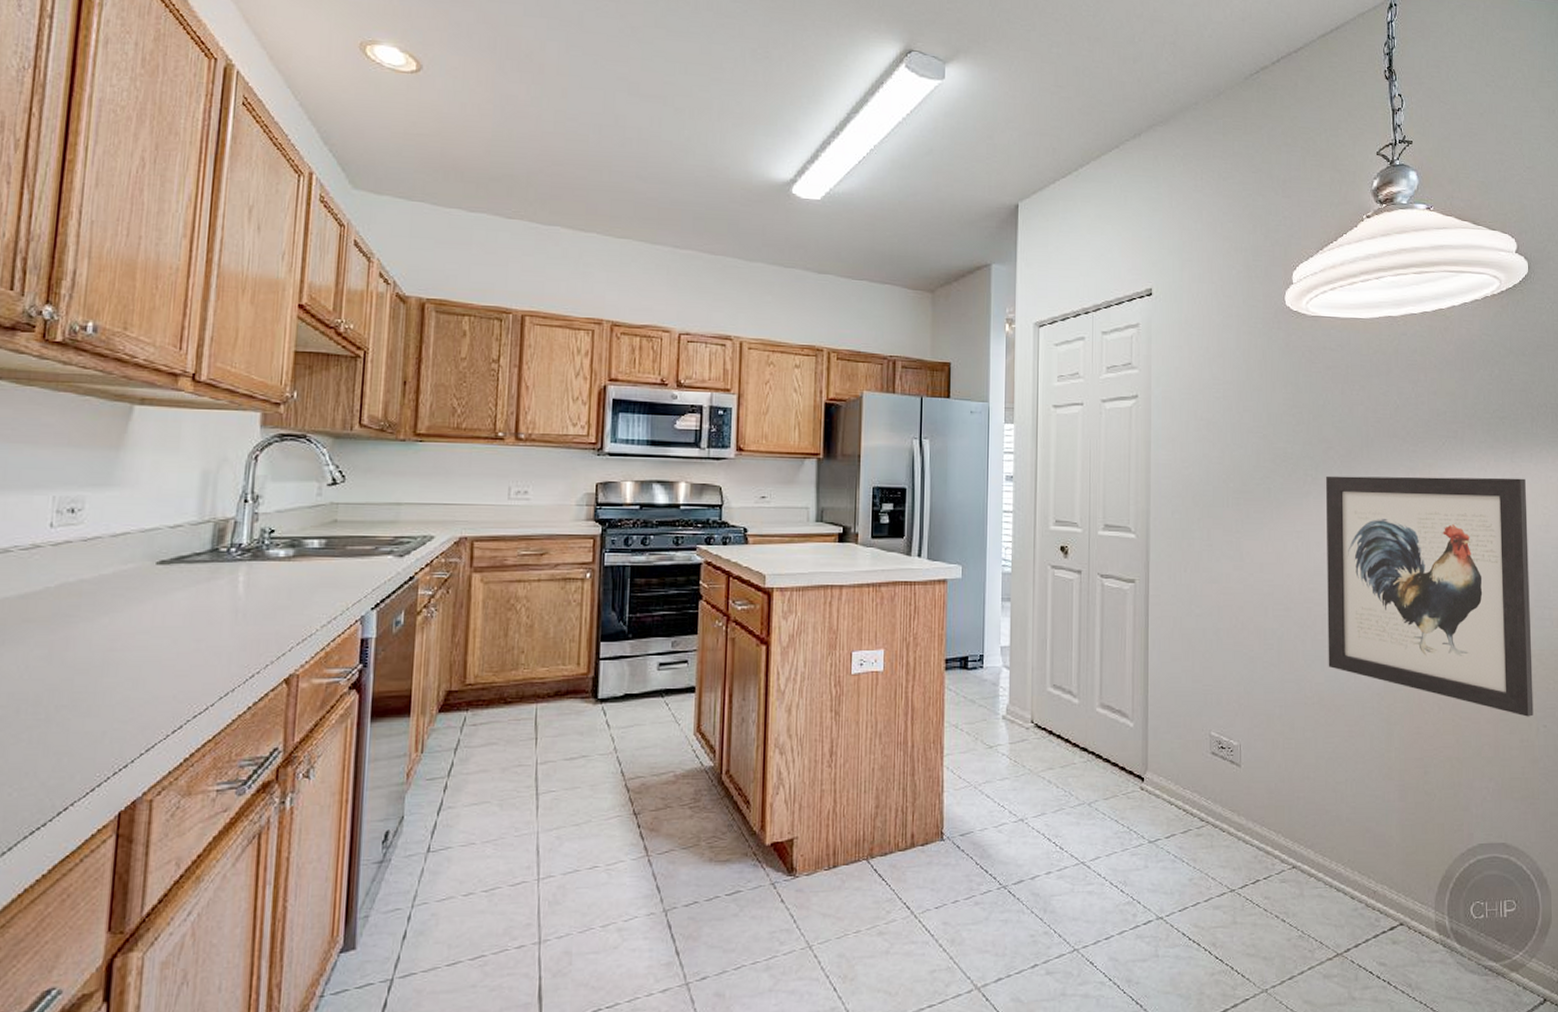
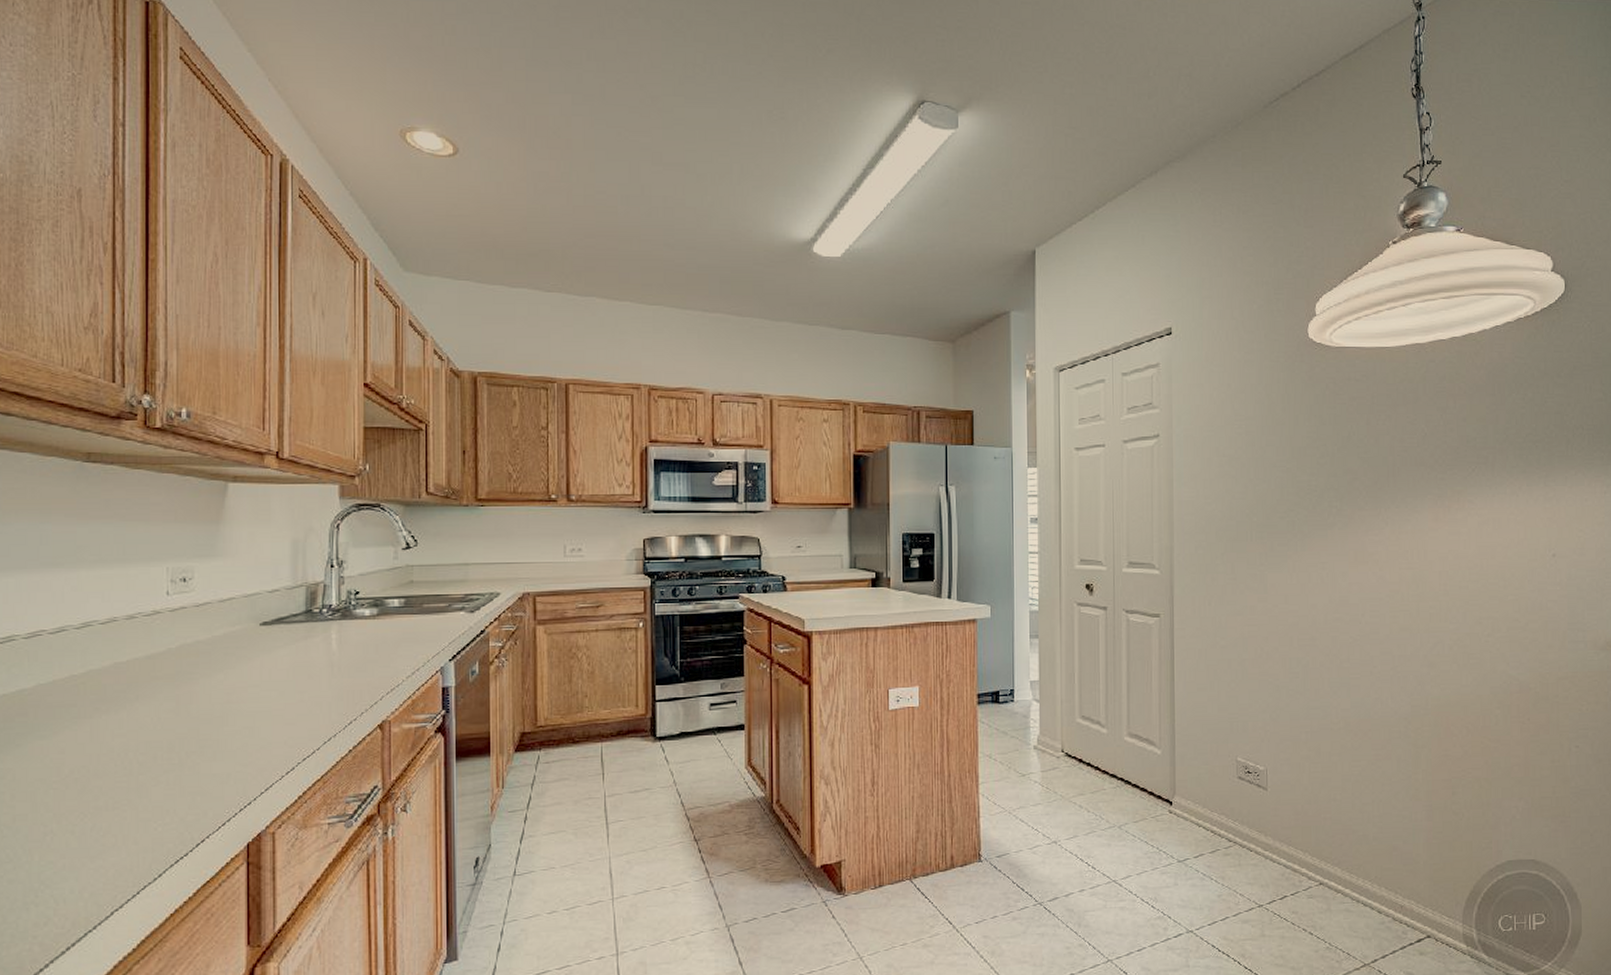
wall art: present [1325,475,1534,717] -> none [1350,502,1566,738]

